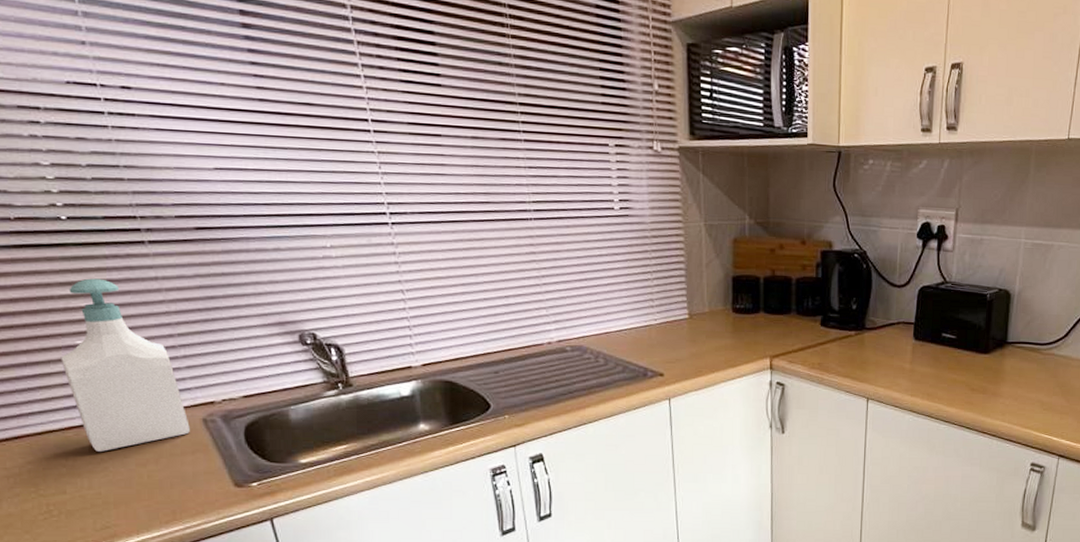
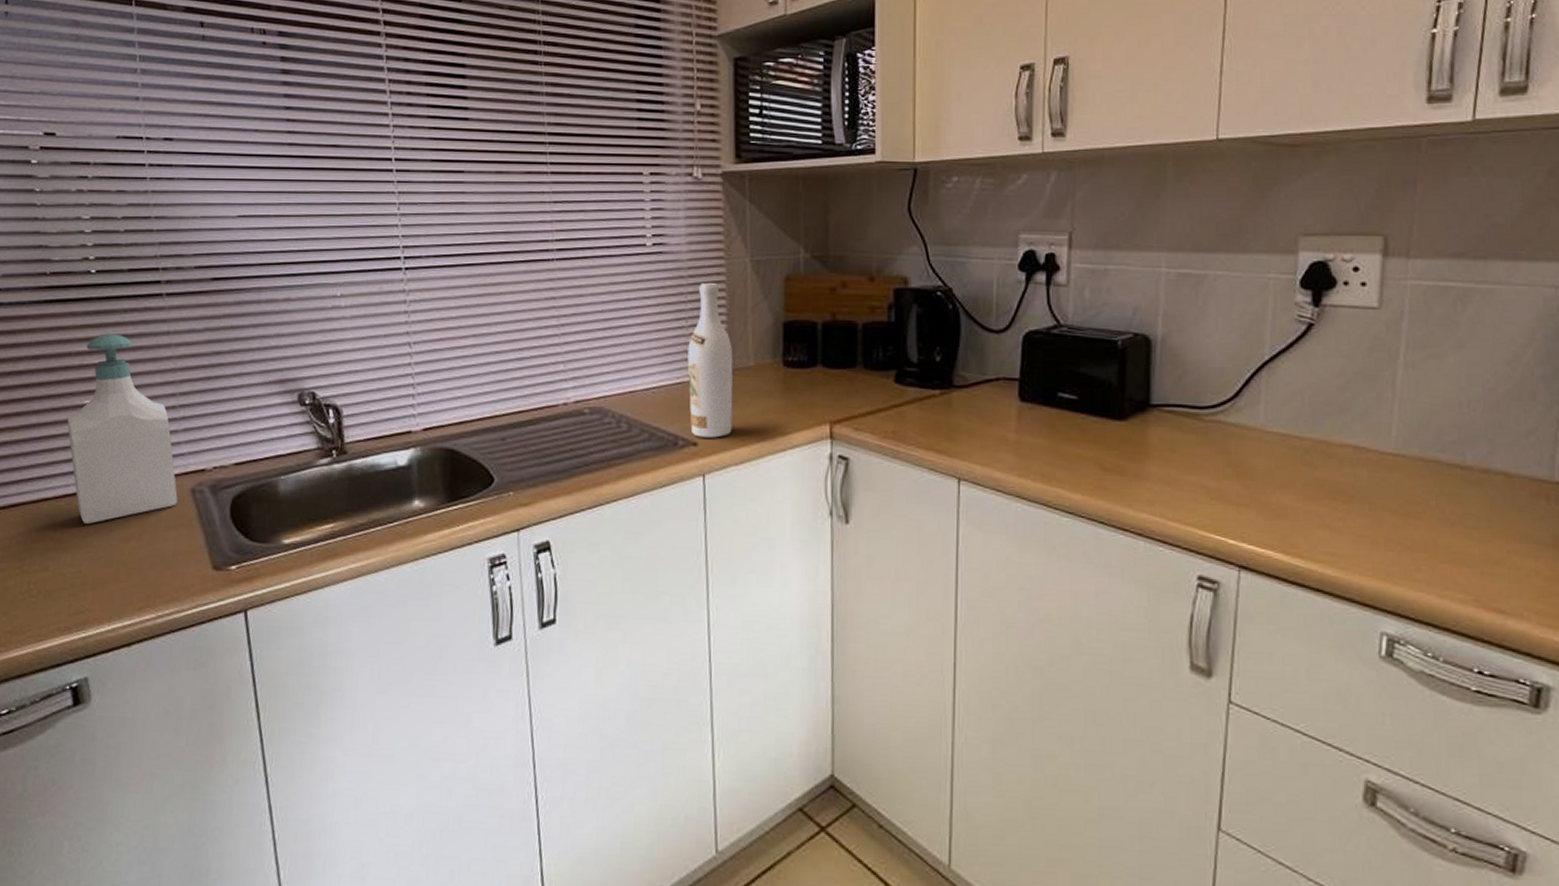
wine bottle: none [653,243,692,370] -> present [687,283,733,438]

